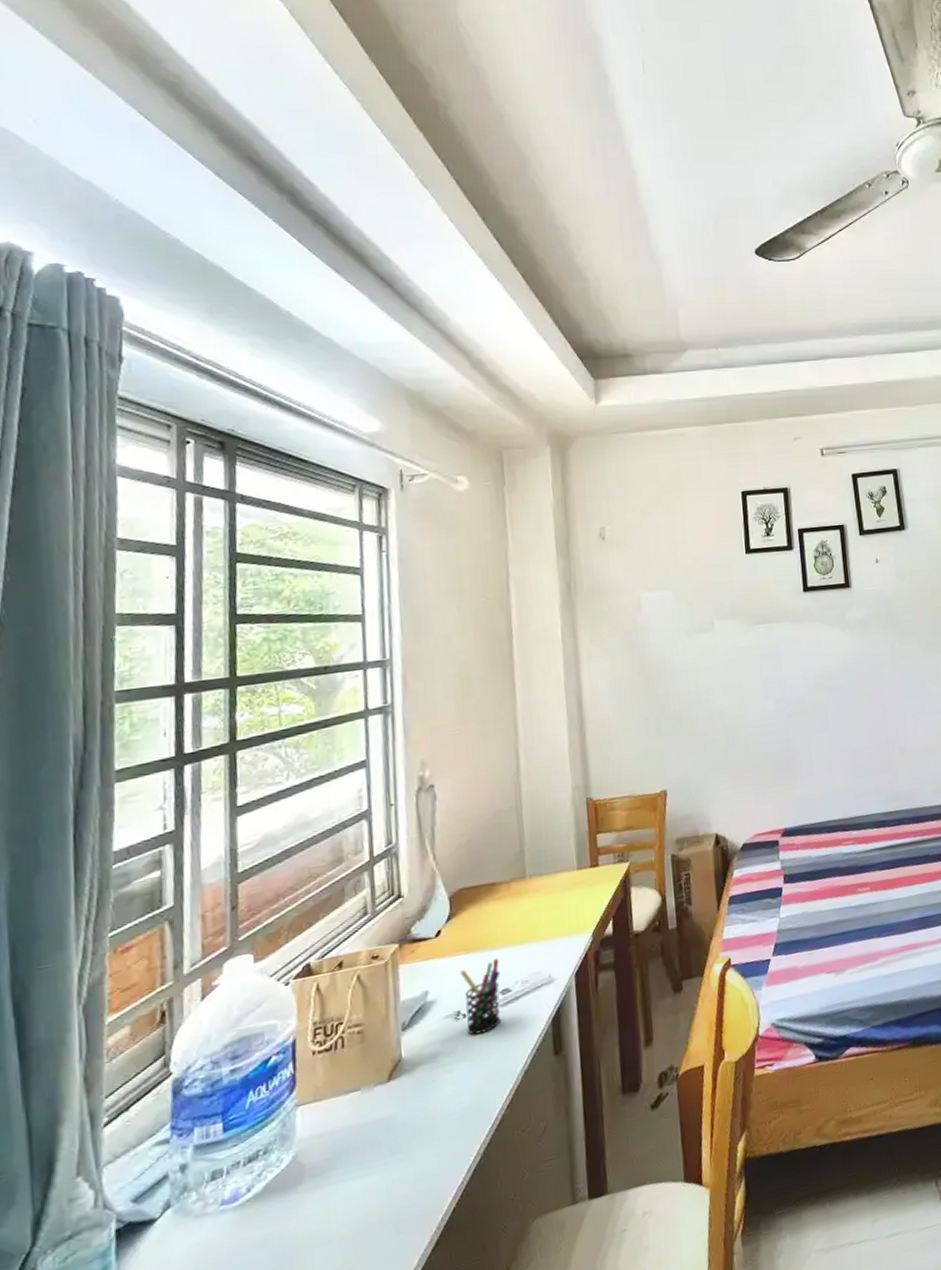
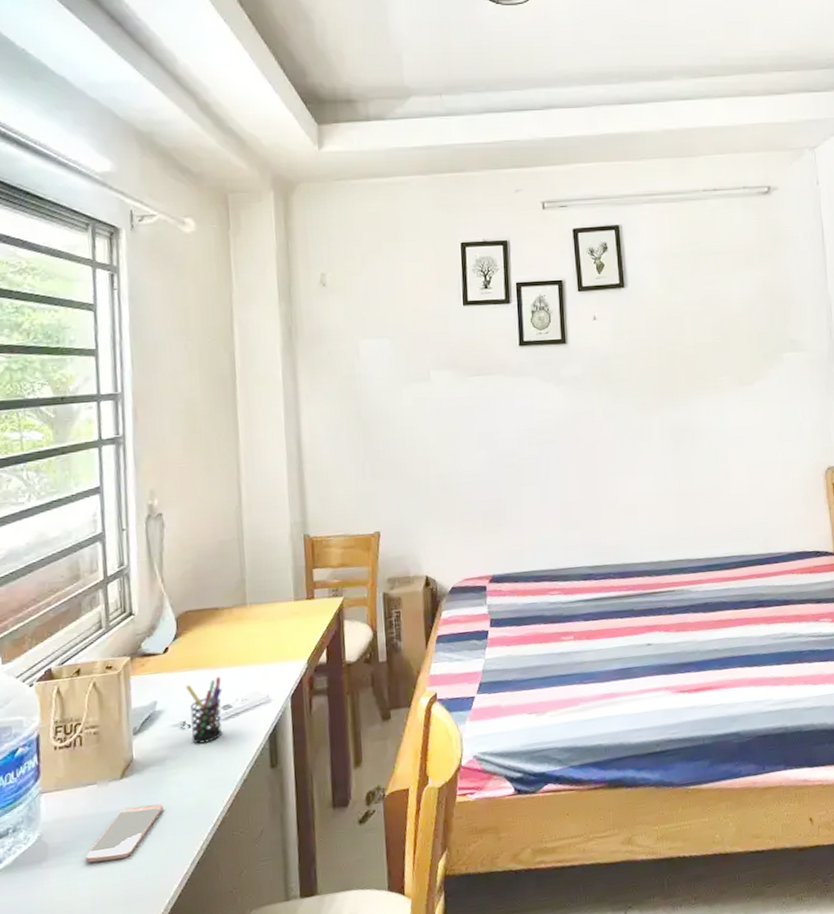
smartphone: none [346,1106,436,1181] -> present [84,804,164,863]

